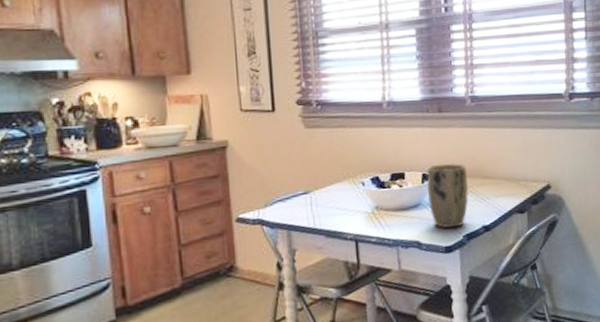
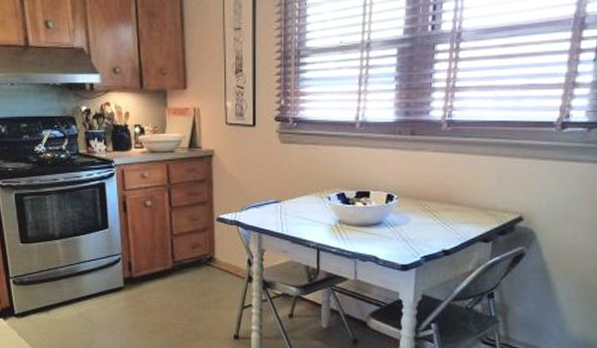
plant pot: present [426,163,469,229] -> none [390,186,433,249]

